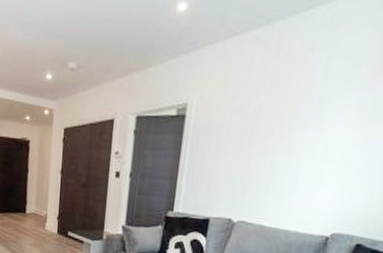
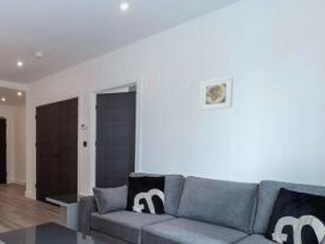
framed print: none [264,100,316,143] -> present [200,76,234,110]

